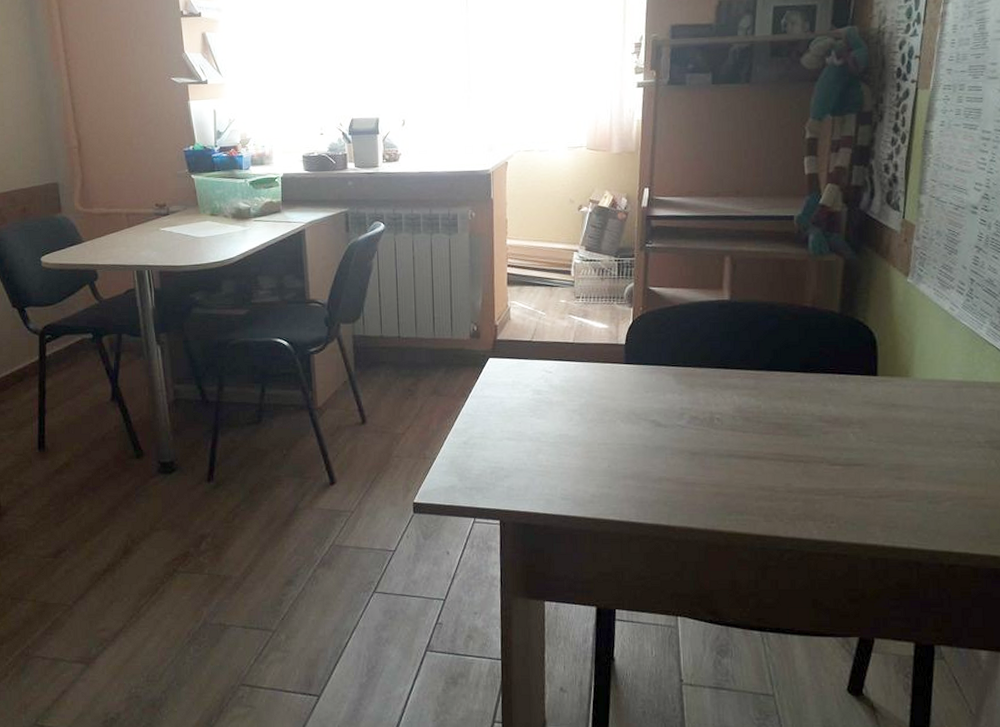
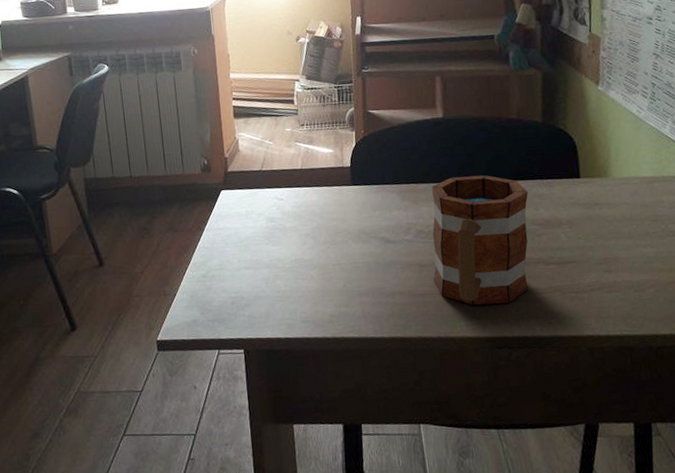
mug: none [705,363,817,502] -> present [432,175,528,305]

